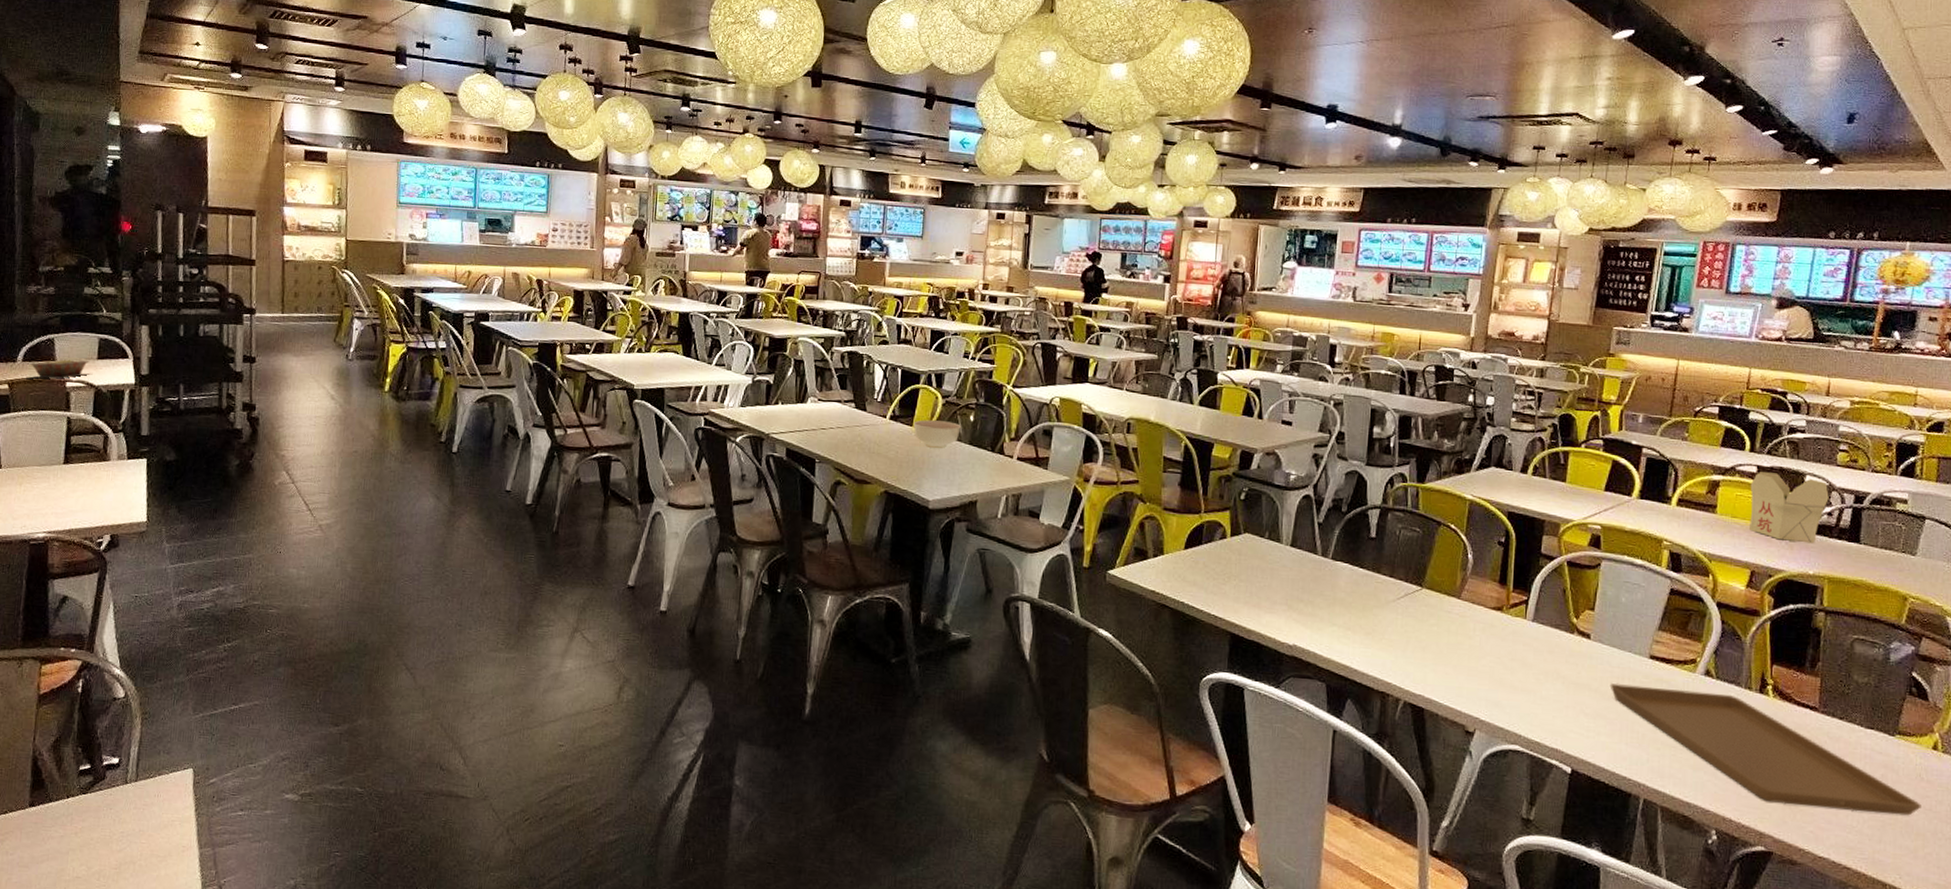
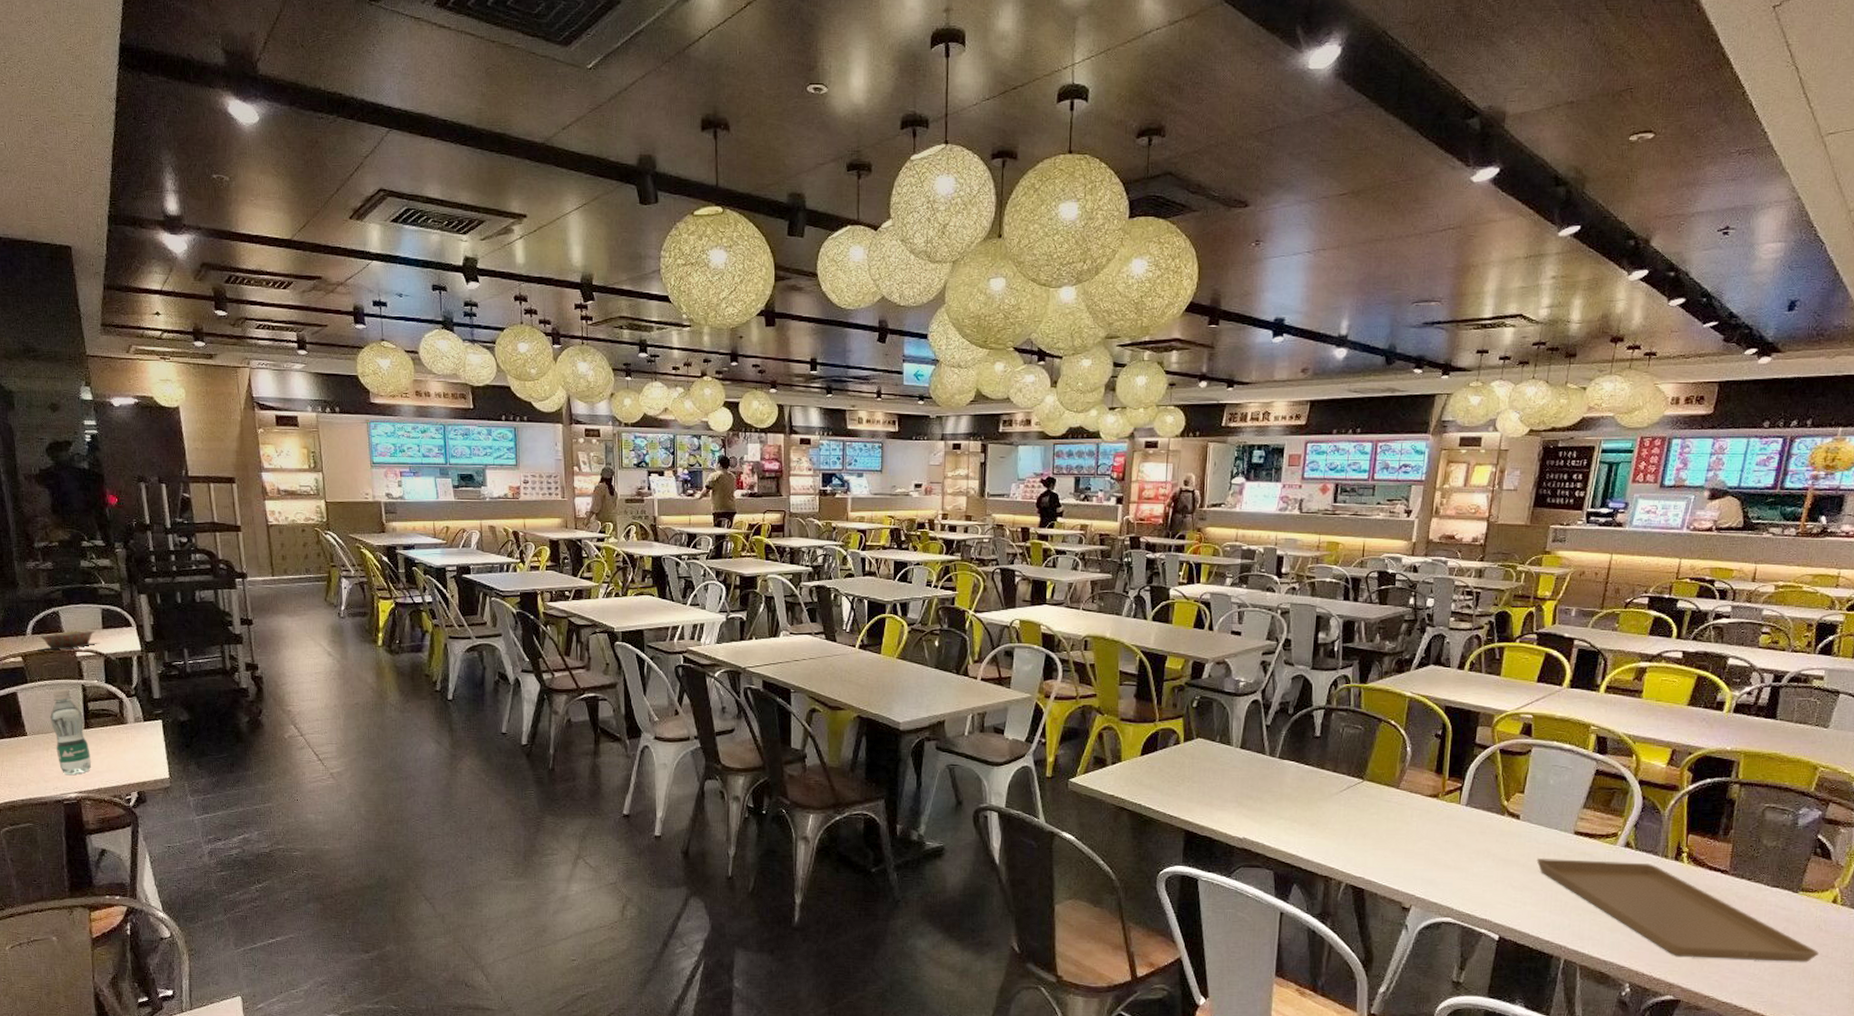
bottle: none [28,420,66,513] -> present [50,688,92,774]
bowl: present [913,420,961,449] -> none [881,647,926,674]
takeout container: present [1750,472,1829,544] -> none [1673,657,1750,722]

